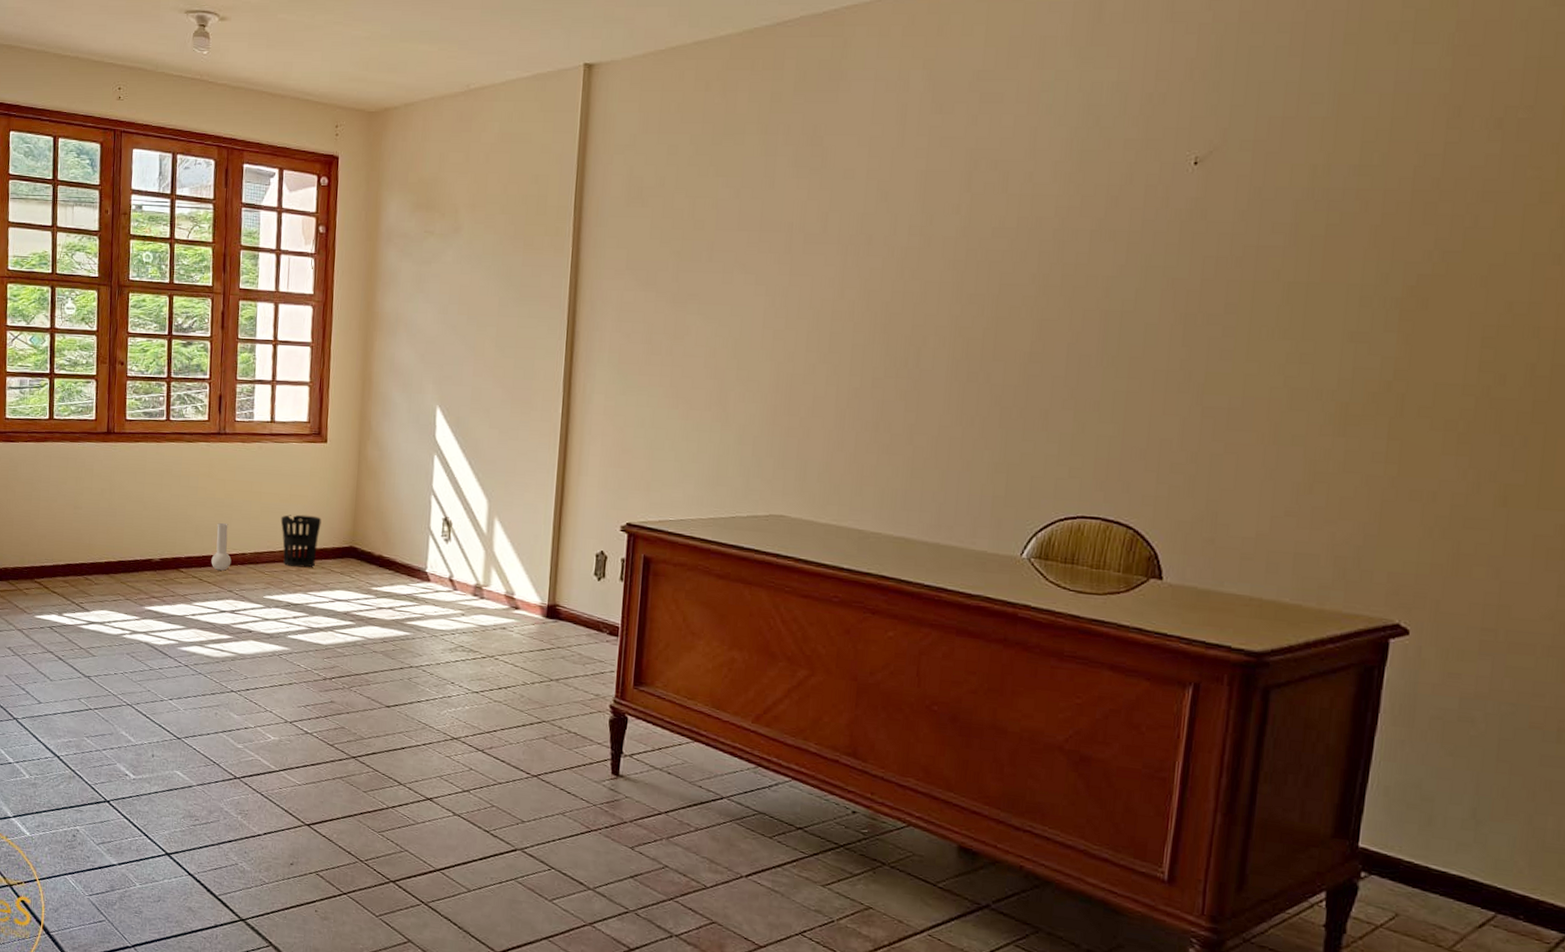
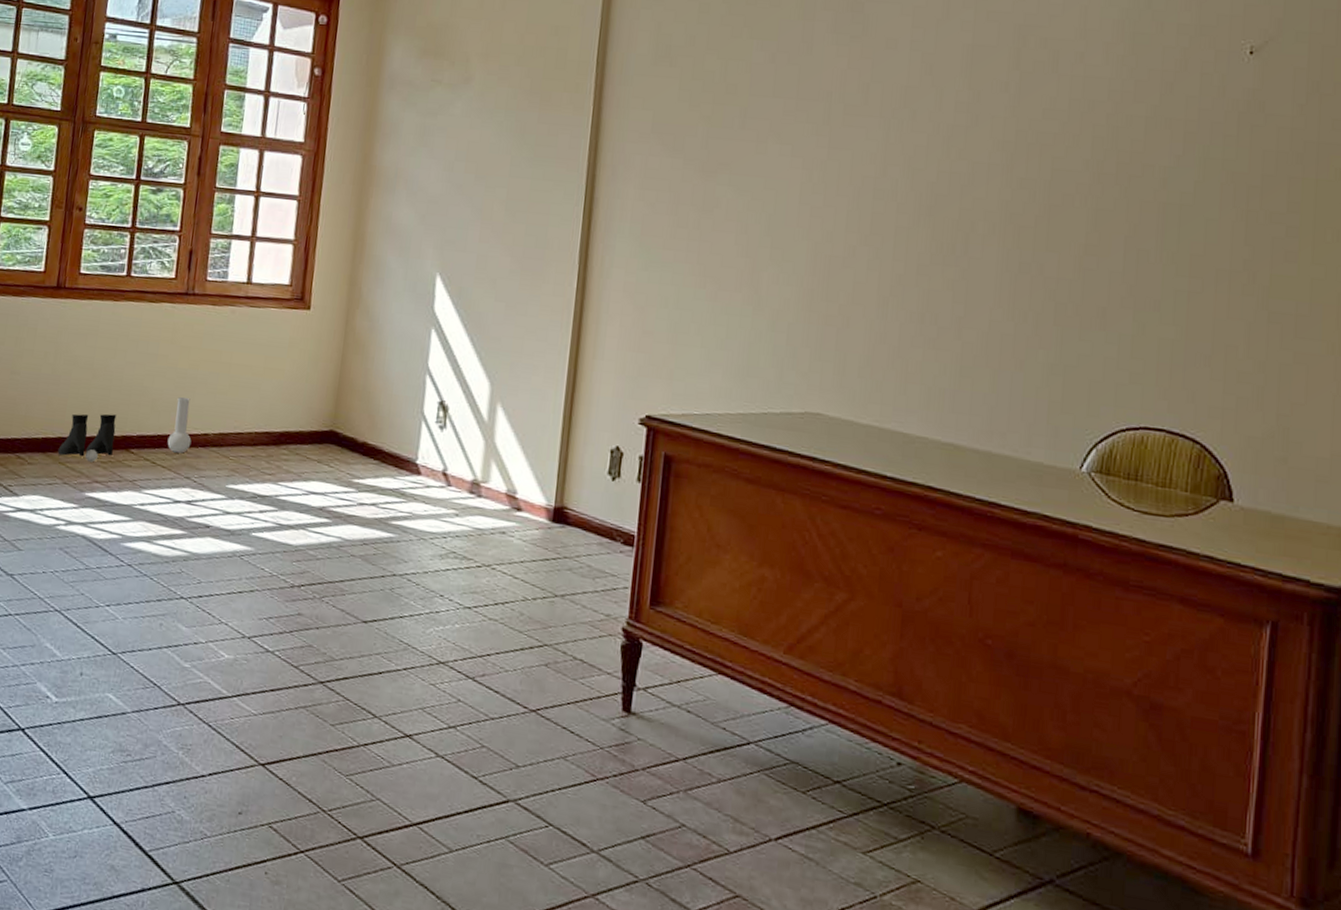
boots: none [119,539,167,581] -> present [57,413,117,463]
wastebasket: present [280,514,322,568] -> none [251,390,299,454]

